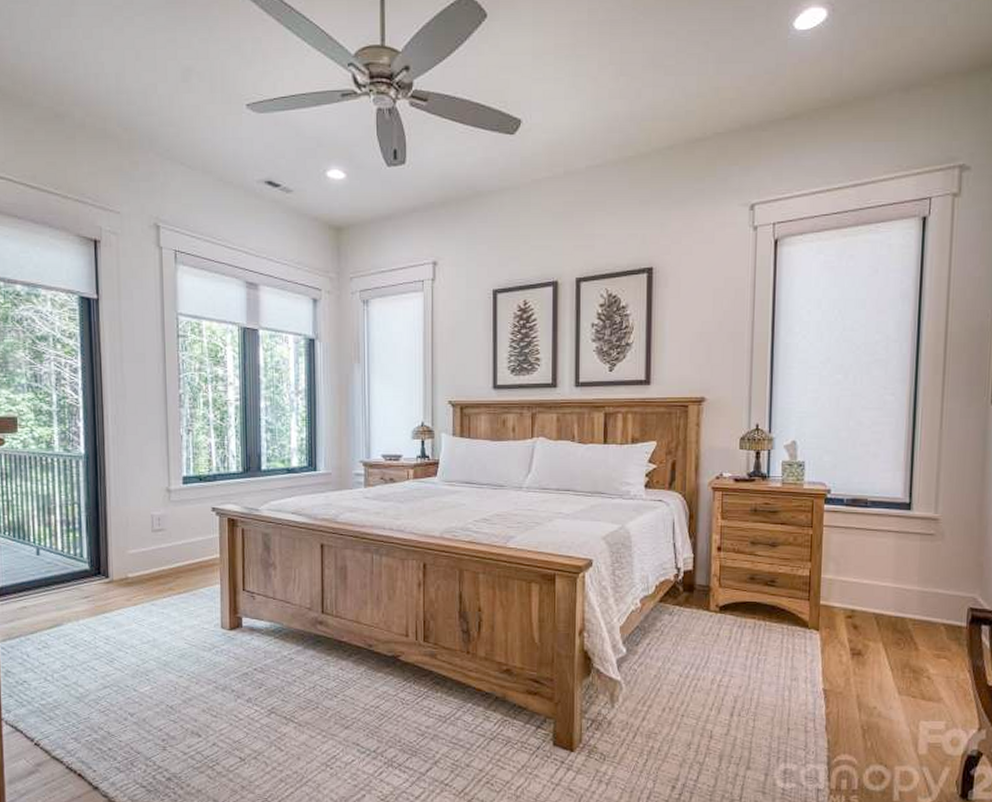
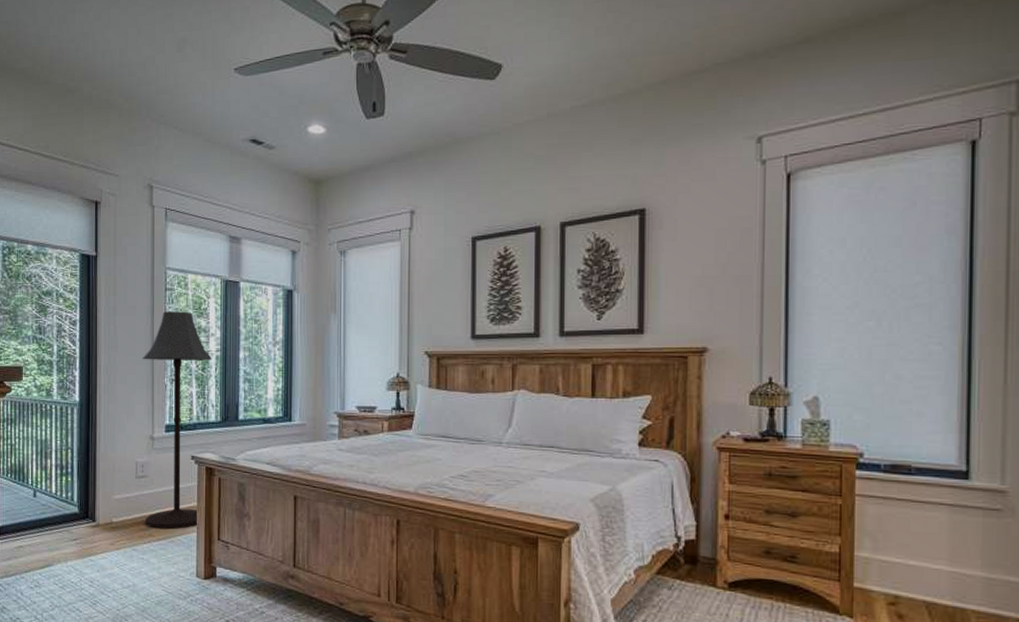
floor lamp: none [155,359,231,582] -> present [142,311,212,530]

